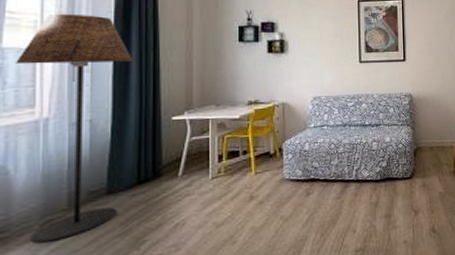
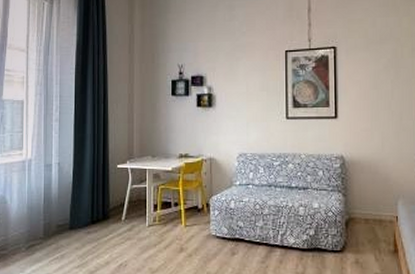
floor lamp: present [16,13,134,244] -> none [11,70,89,263]

